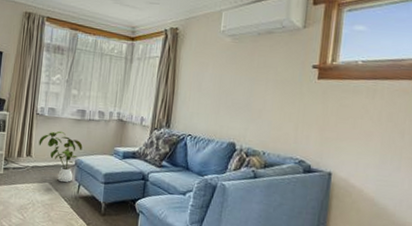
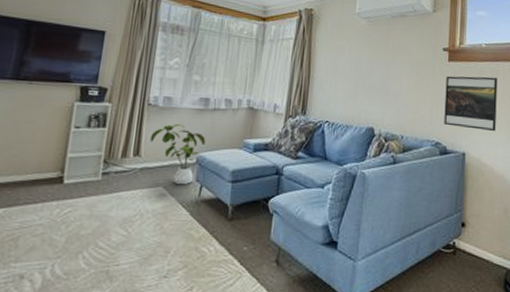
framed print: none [309,94,374,153] -> present [444,76,498,132]

